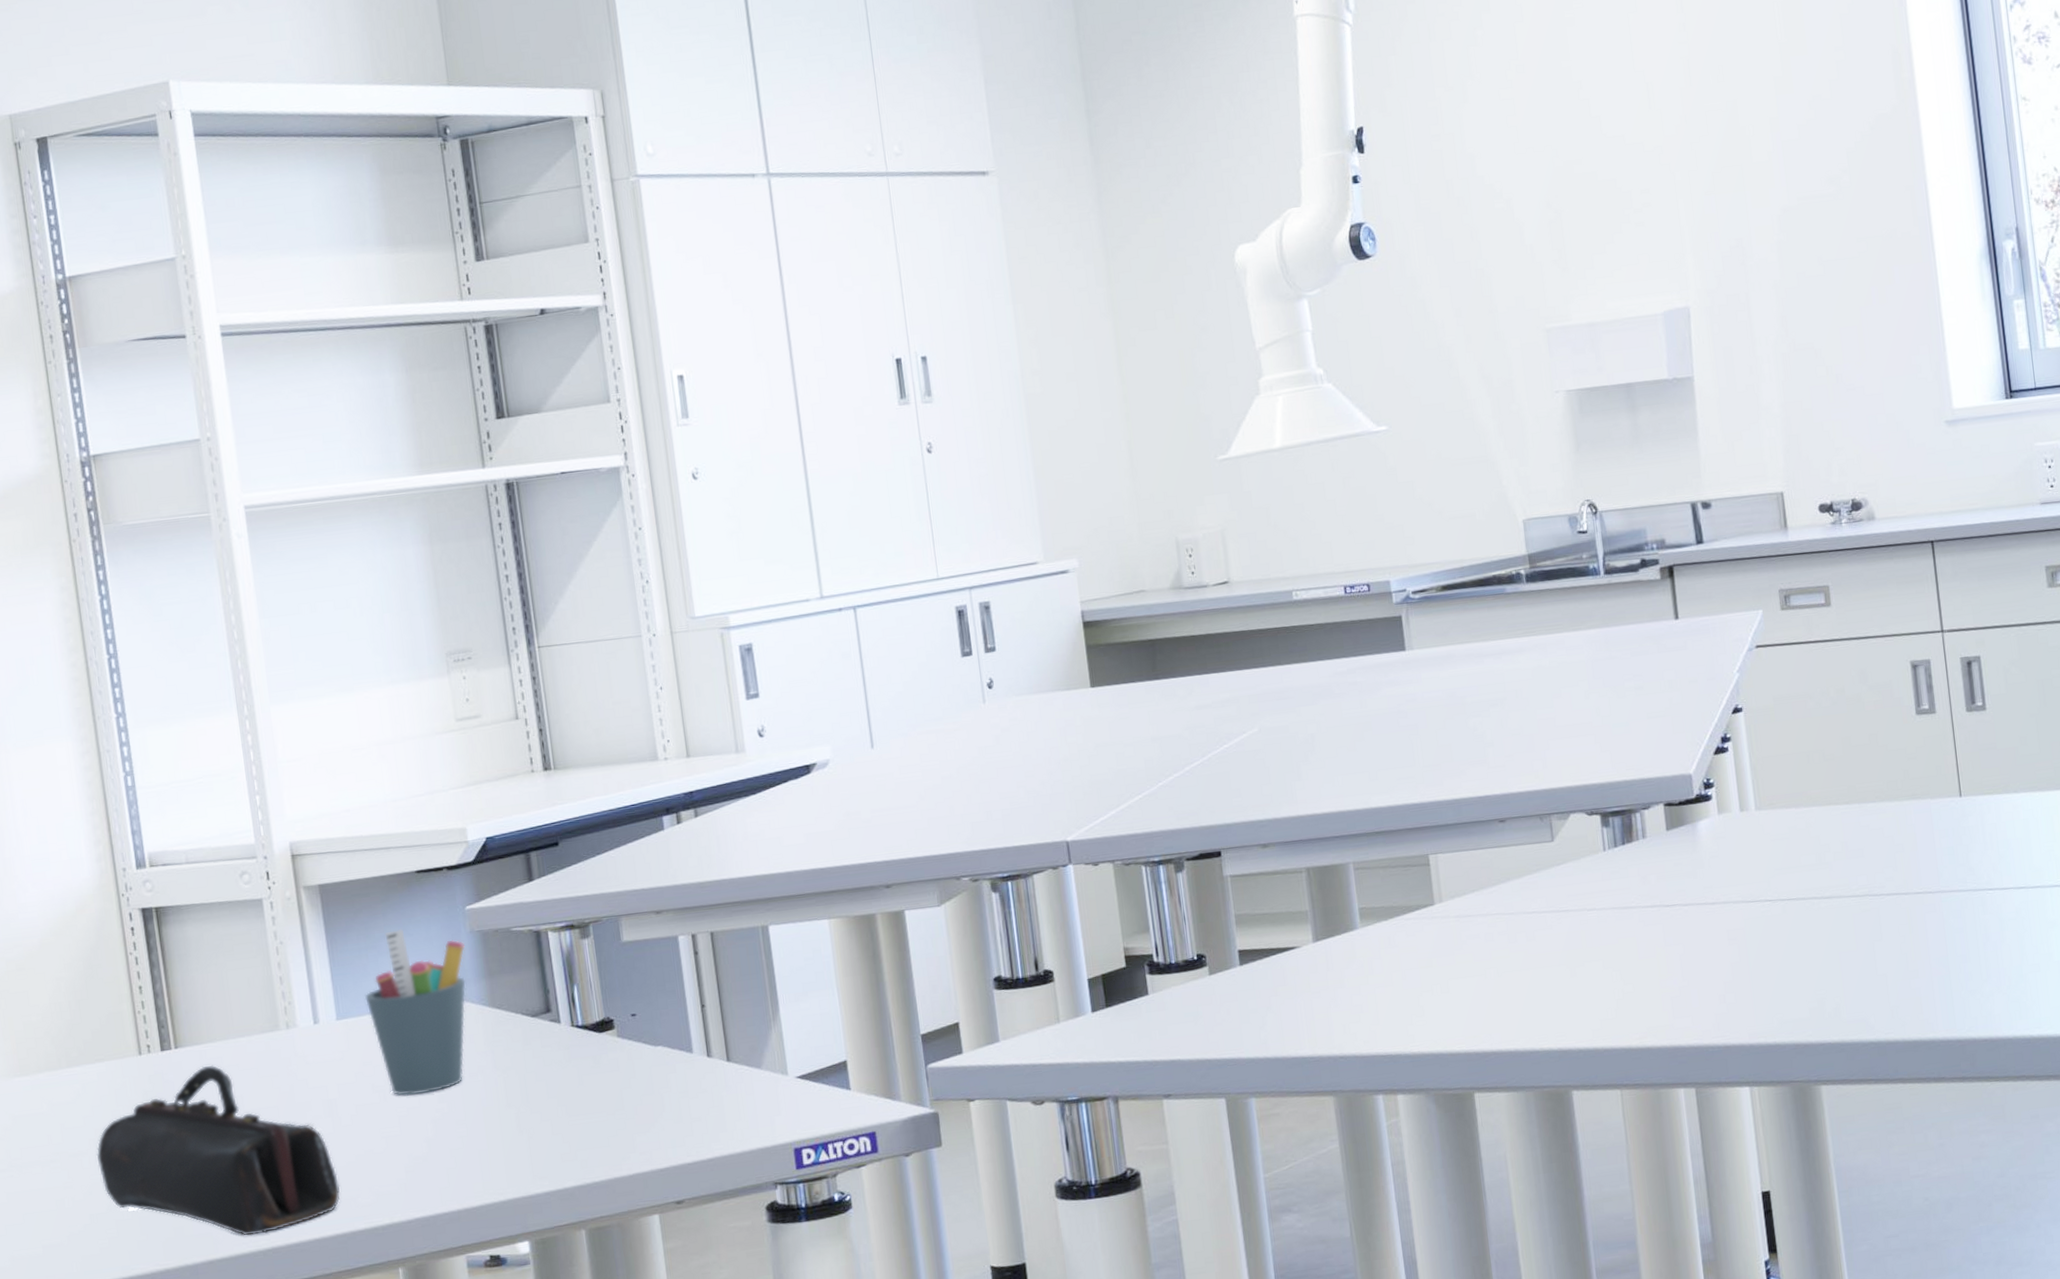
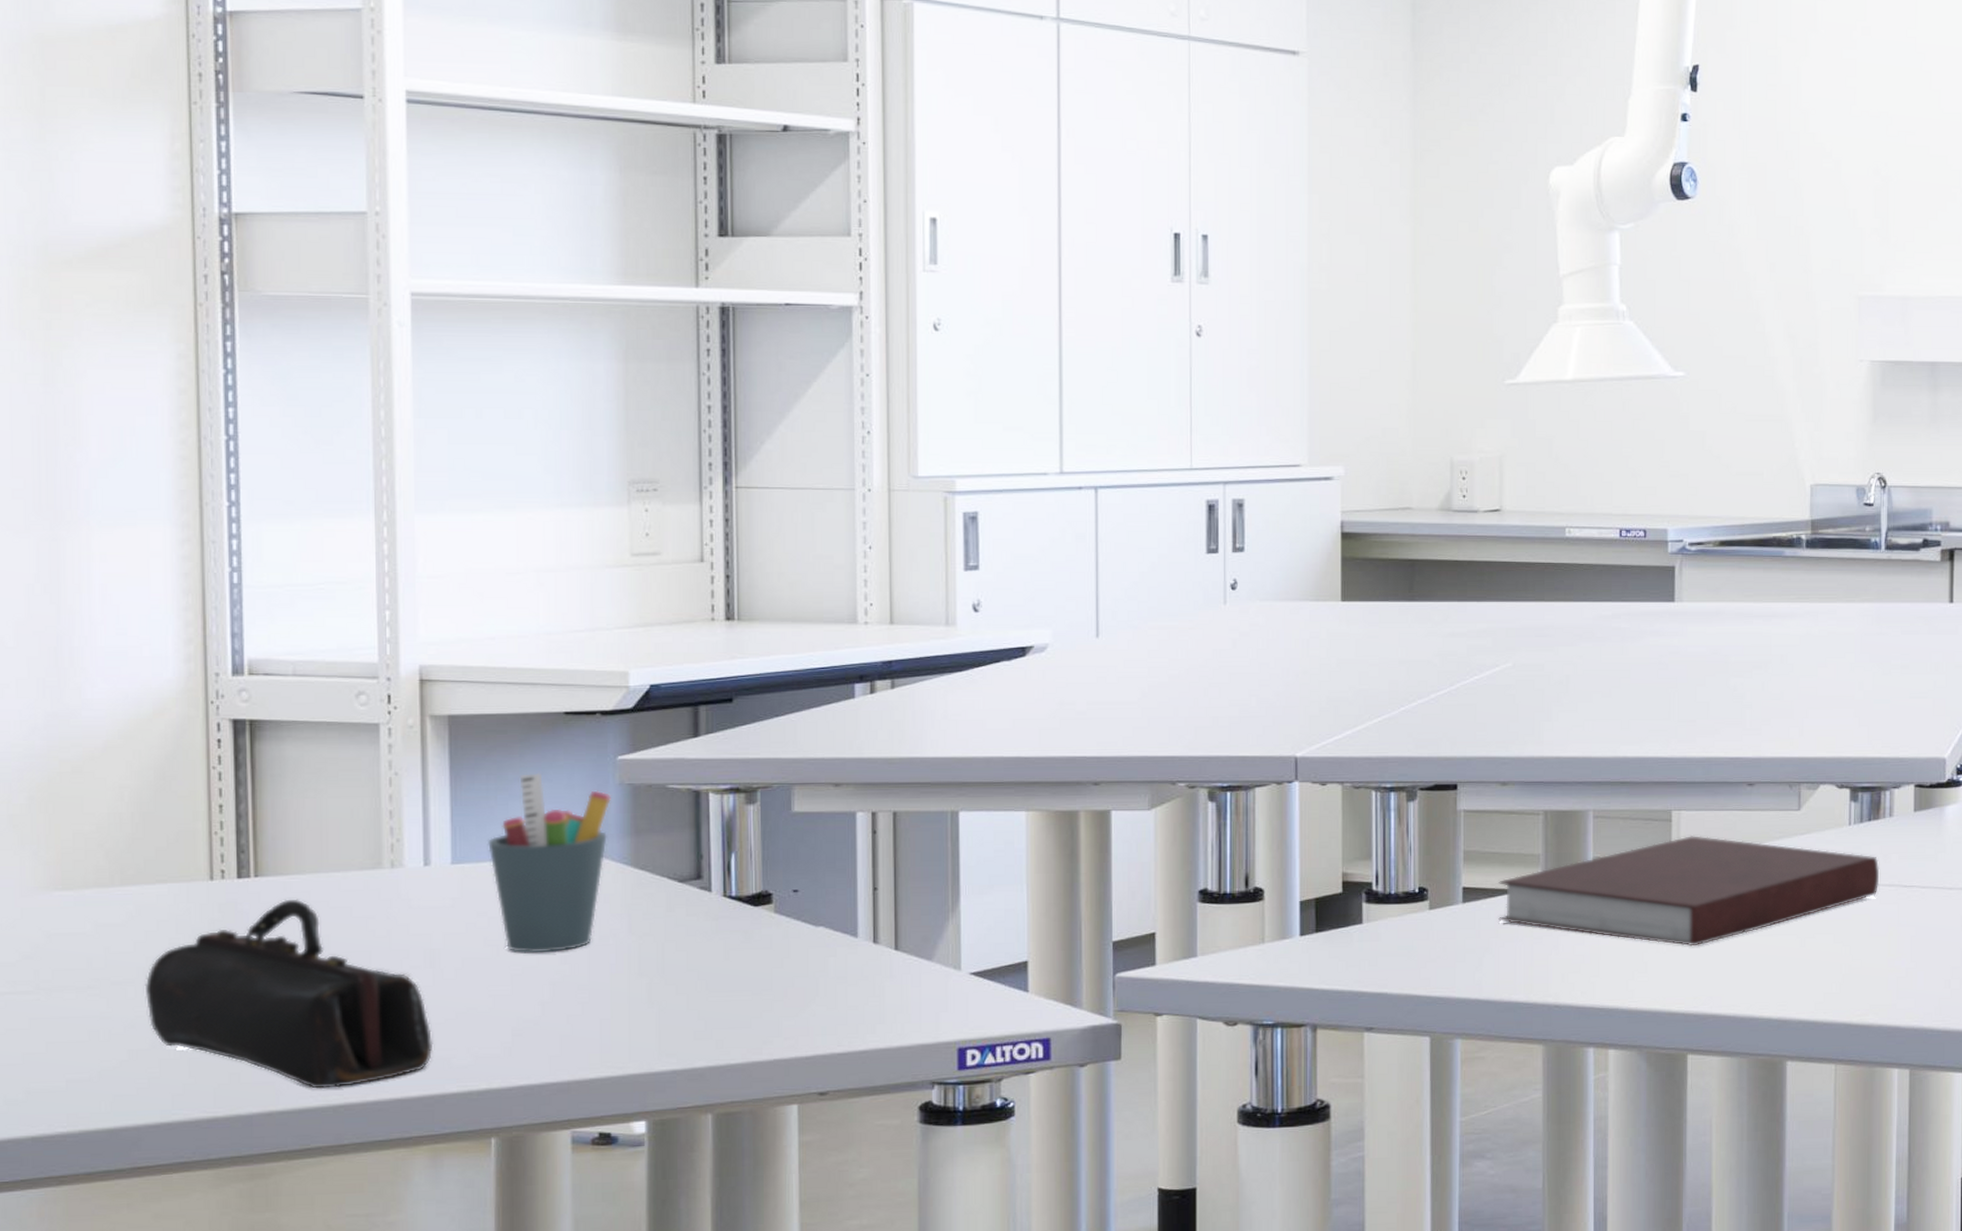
notebook: none [1272,876,1642,987] -> present [1498,836,1880,947]

